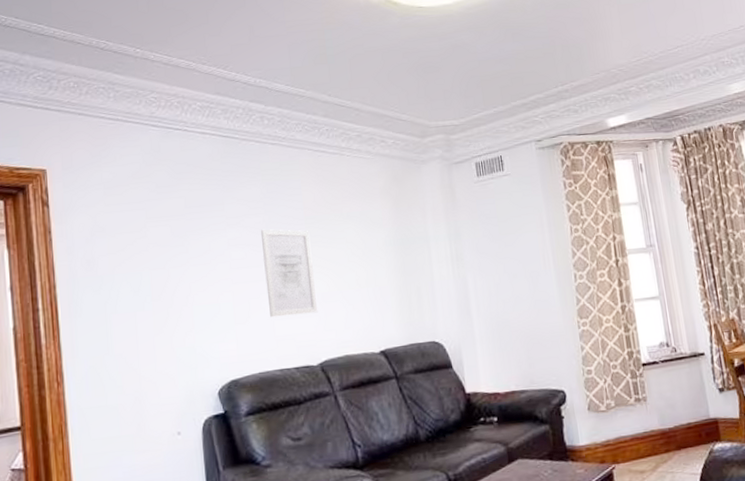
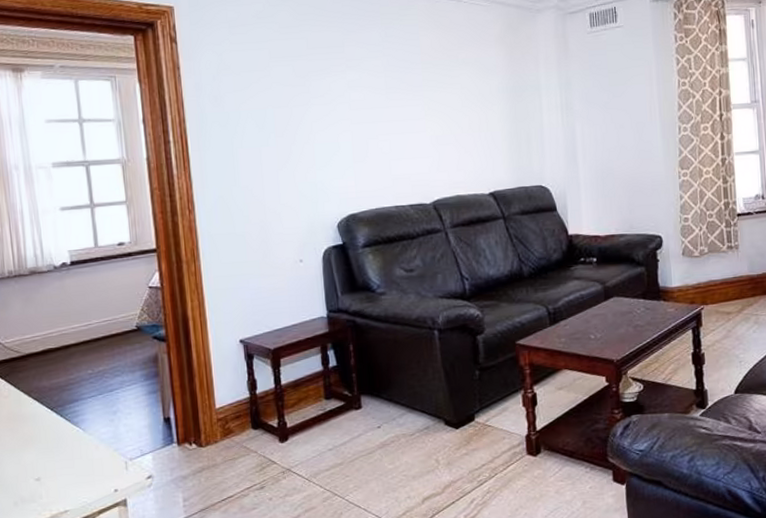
wall art: present [261,229,318,318] -> none [379,72,432,157]

